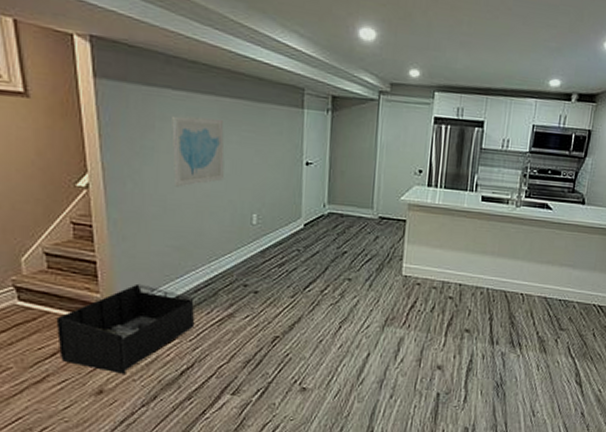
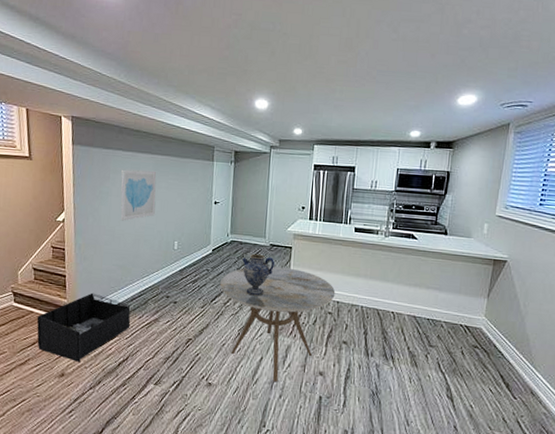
dining table: none [315,244,458,380] -> present [220,266,336,381]
ceramic jug: none [343,228,384,281] -> present [242,253,275,296]

